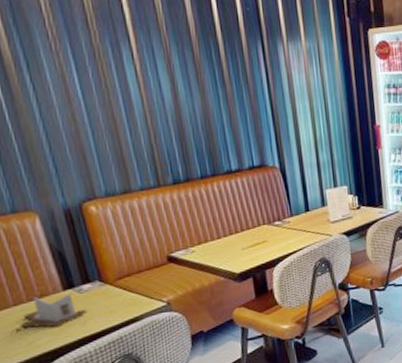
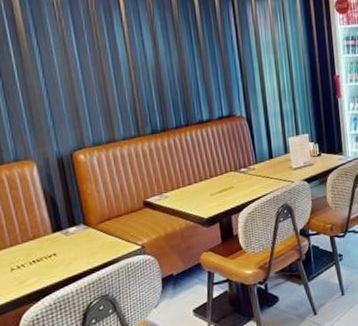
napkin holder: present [20,294,88,328] -> none [15,236,73,268]

